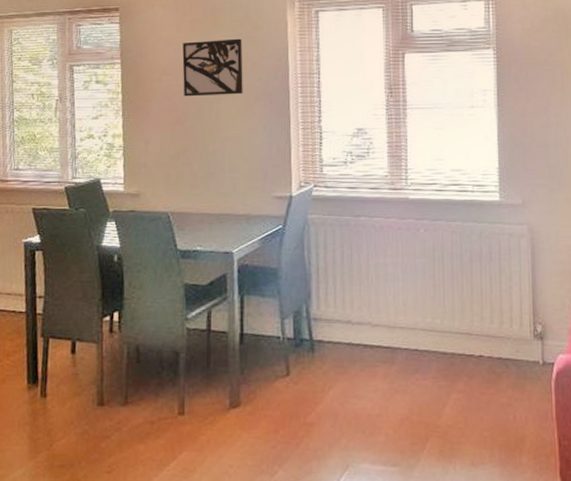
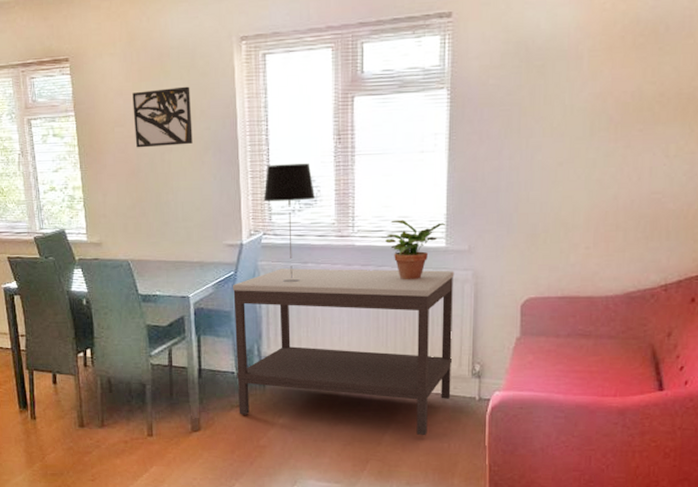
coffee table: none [280,222,513,407] -> present [232,268,454,436]
table lamp: none [315,116,368,238] -> present [263,163,316,283]
potted plant: none [439,173,498,235] -> present [385,220,445,280]

